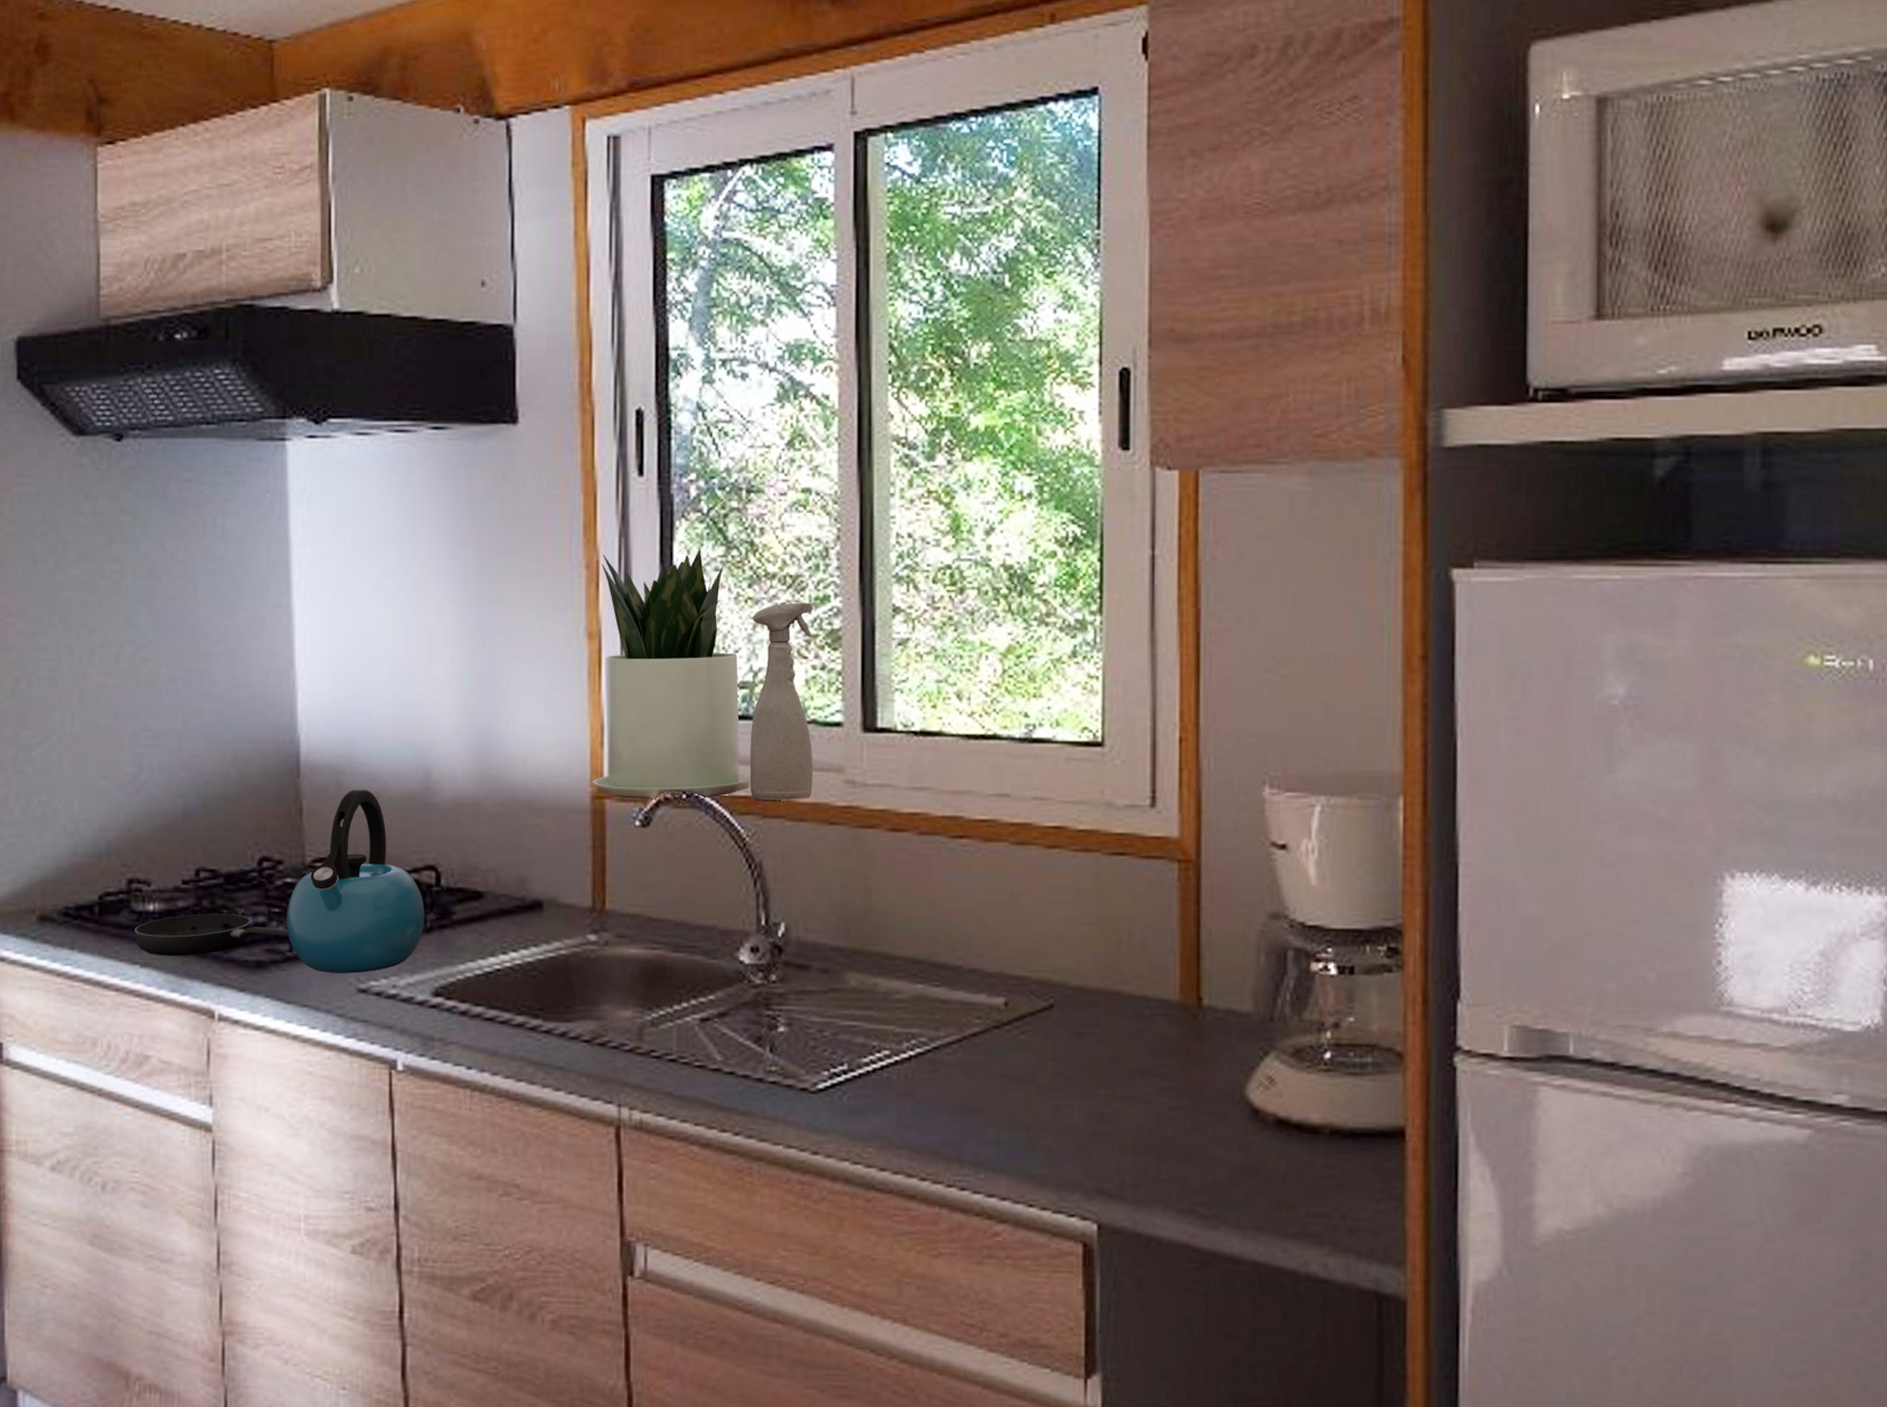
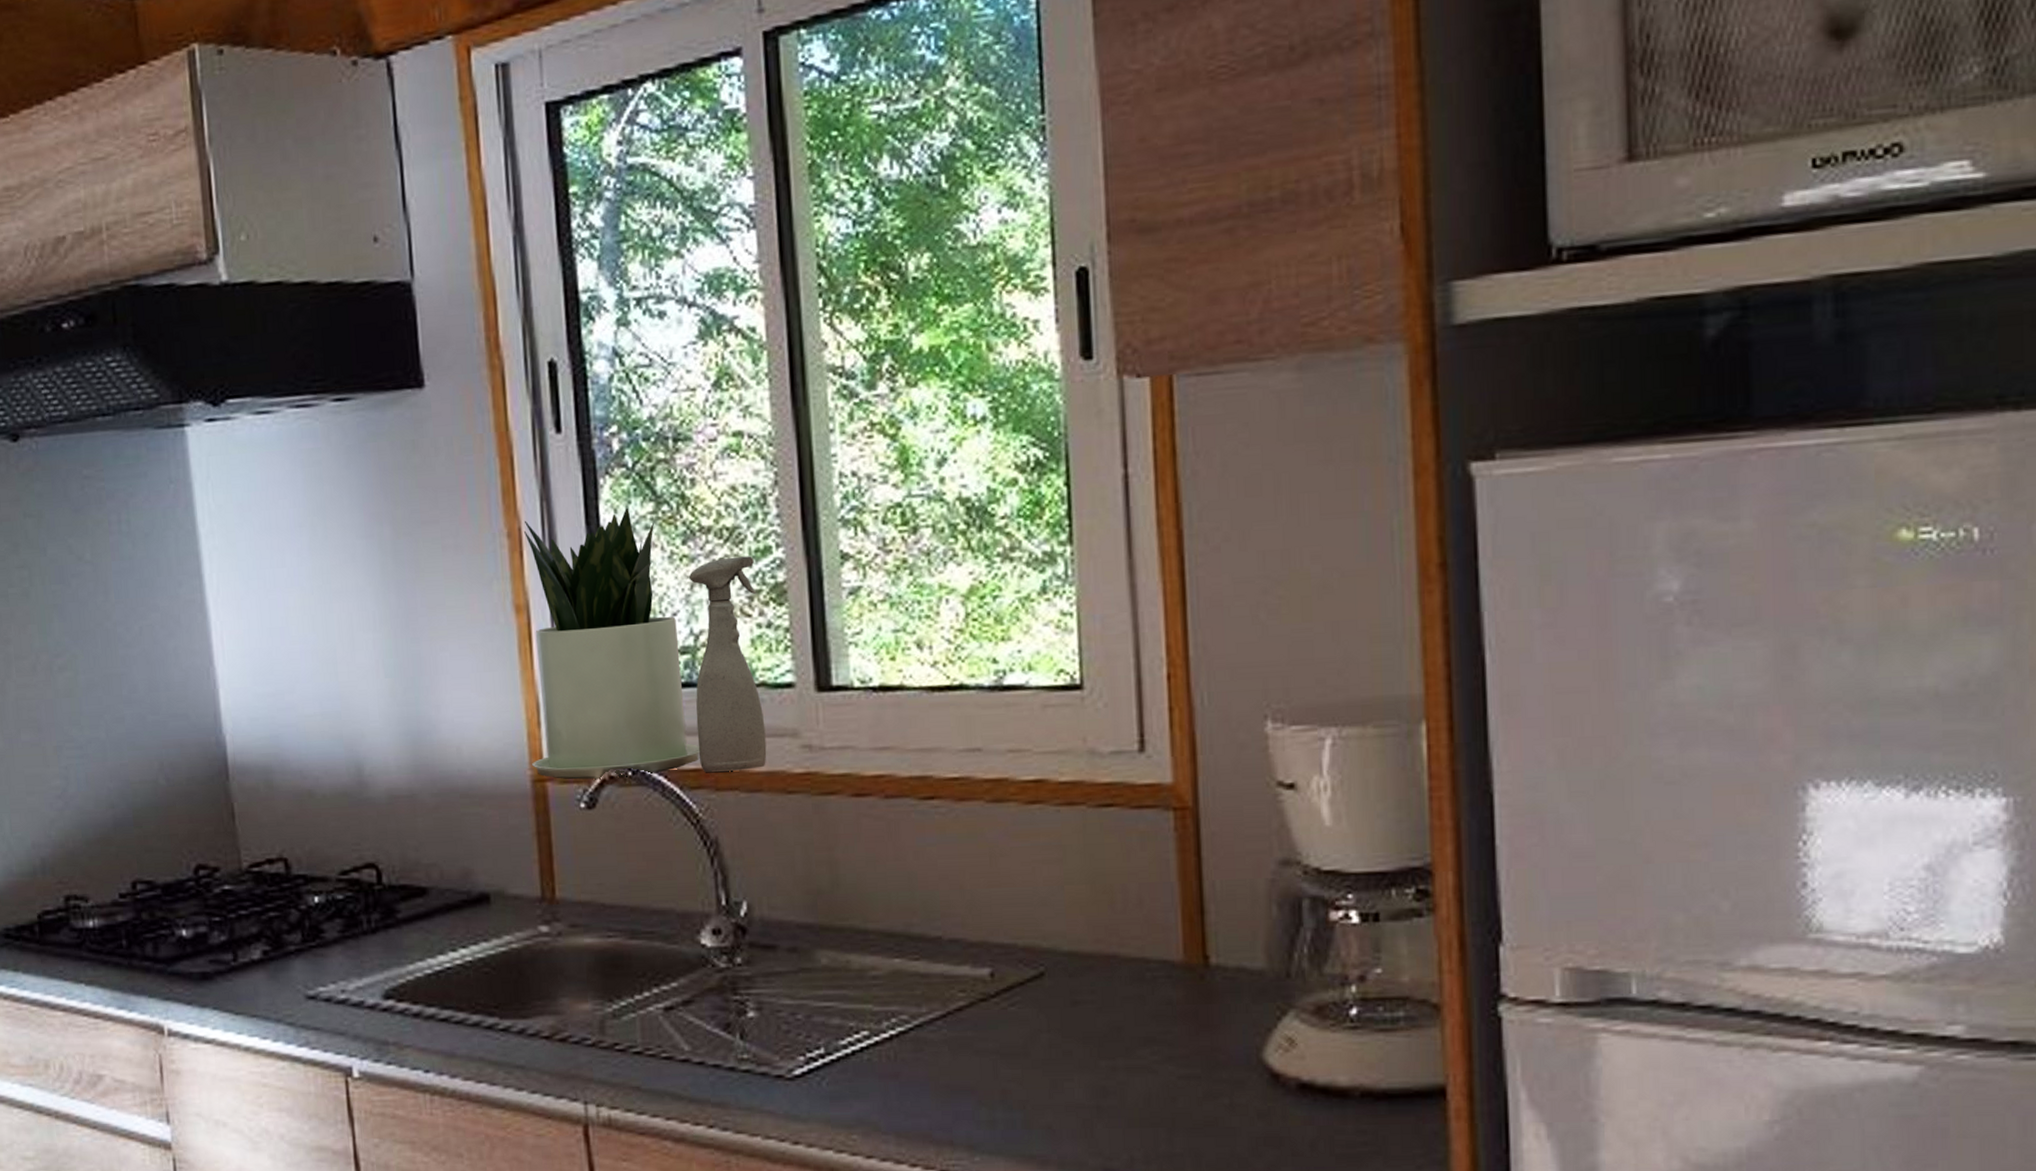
frying pan: present [134,913,289,957] -> none [76,925,232,973]
kettle: present [286,790,425,974] -> none [227,788,369,981]

